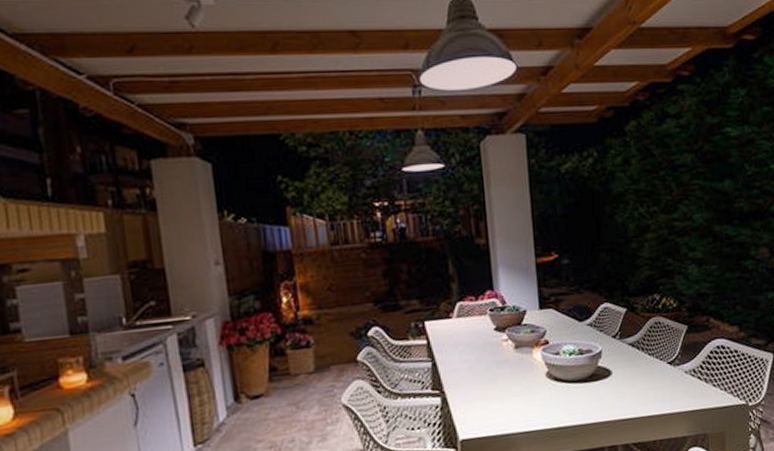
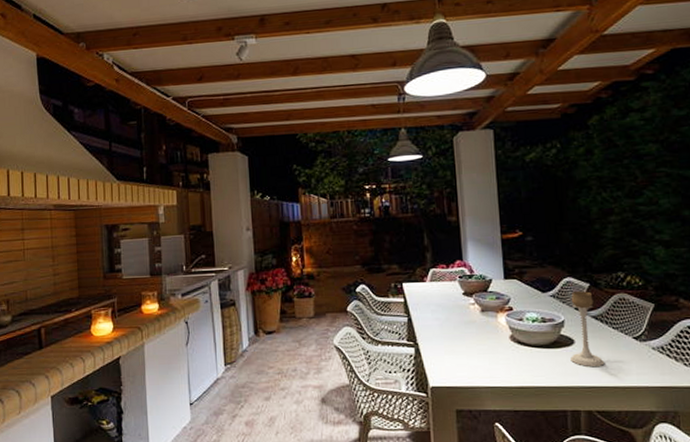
candle holder: none [608,317,641,398] -> present [570,291,605,366]

